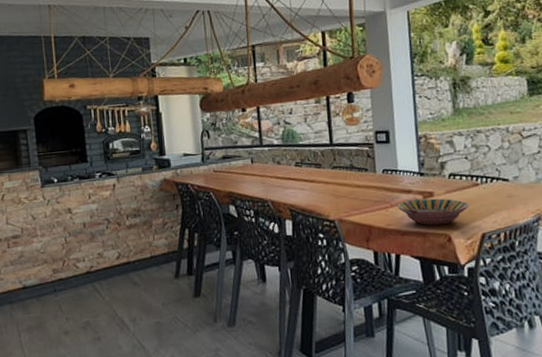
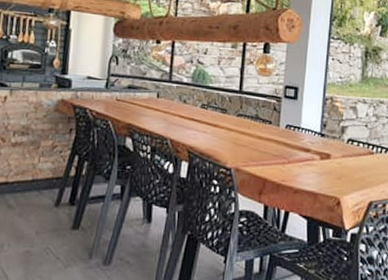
serving bowl: present [397,198,469,226] -> none [294,159,362,188]

